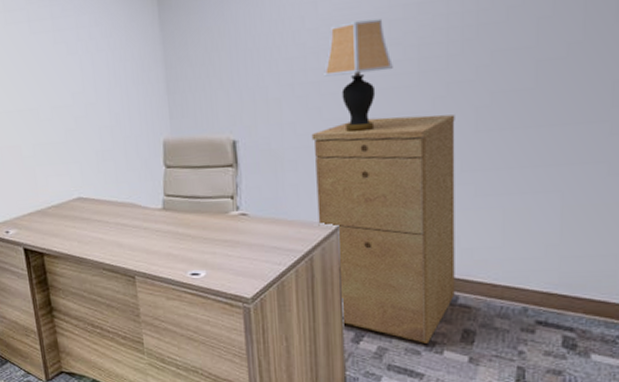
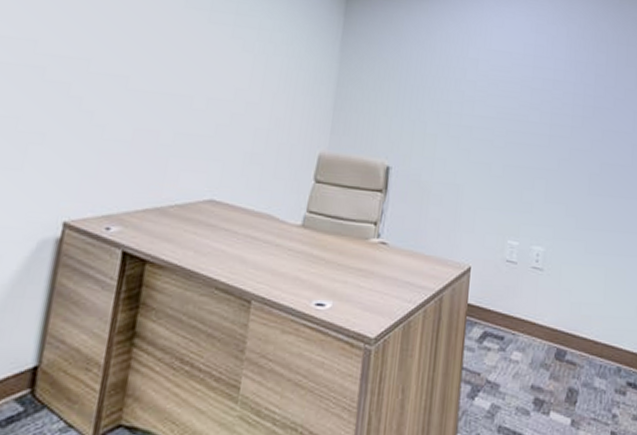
filing cabinet: present [311,114,455,343] -> none [452,167,574,402]
table lamp: present [324,18,393,133] -> none [476,82,531,179]

